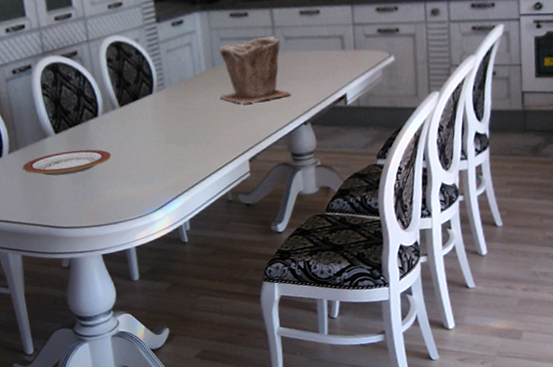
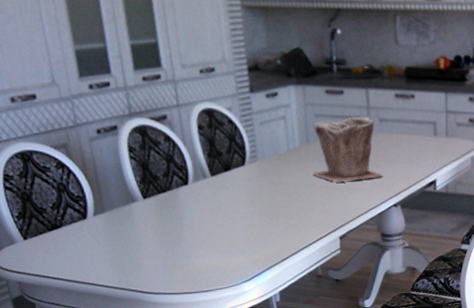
plate: present [23,149,112,176] -> none [109,216,202,242]

